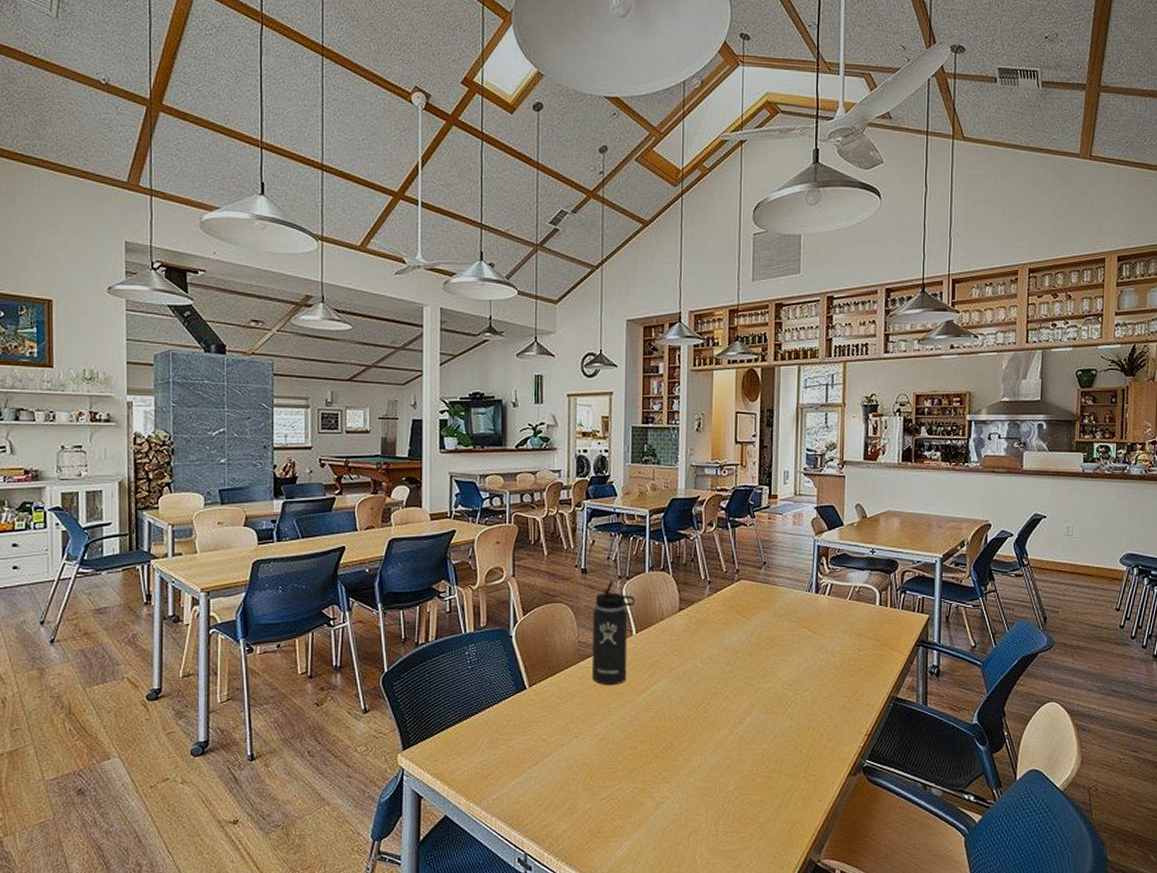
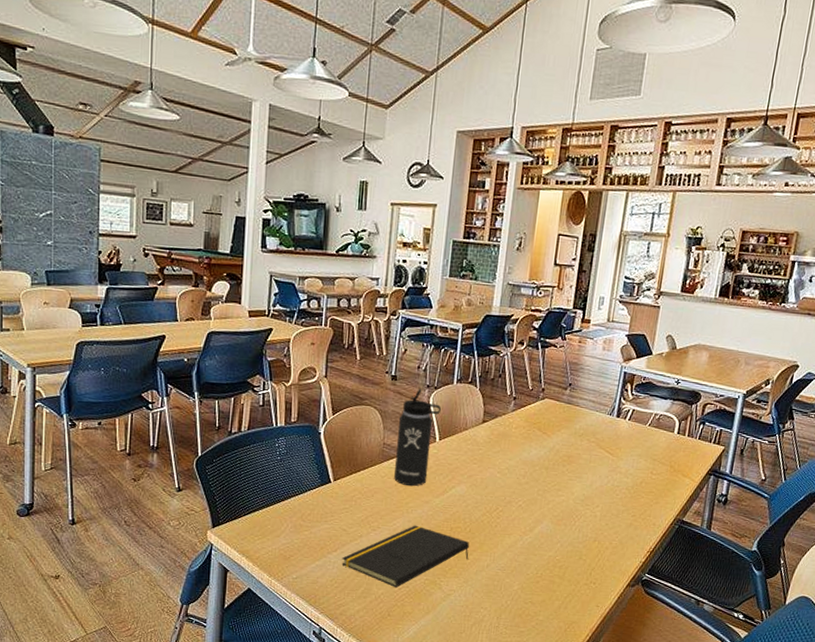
notepad: none [544,728,679,800] -> present [342,525,470,587]

